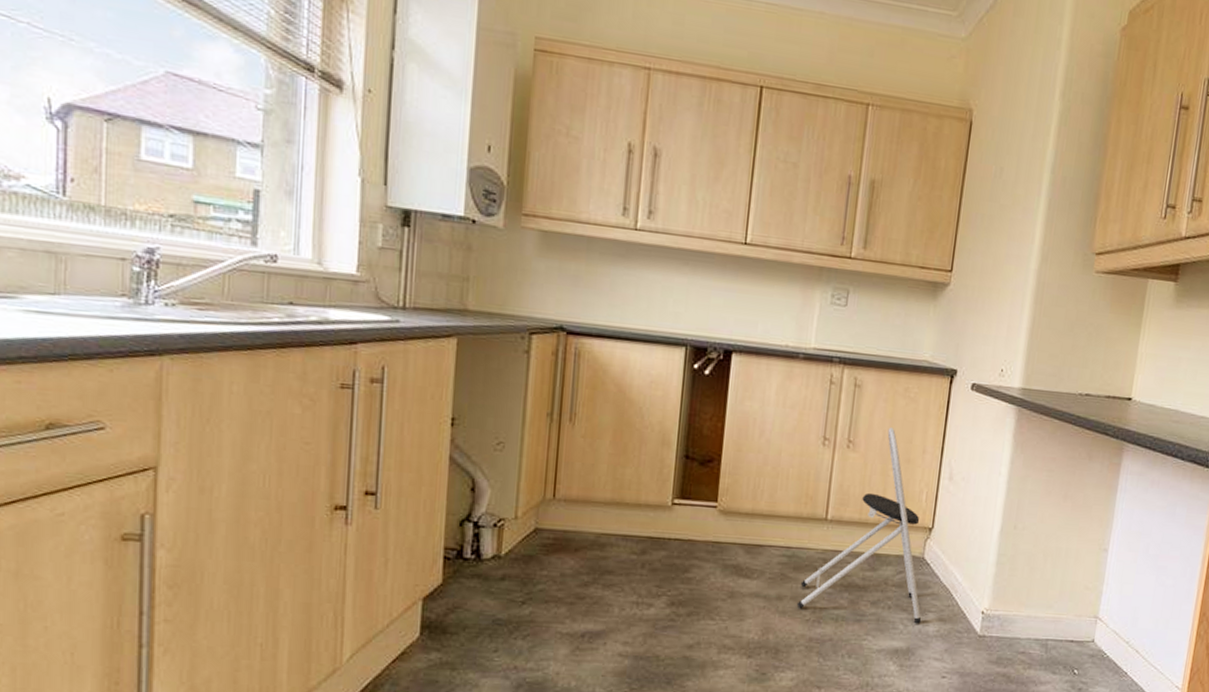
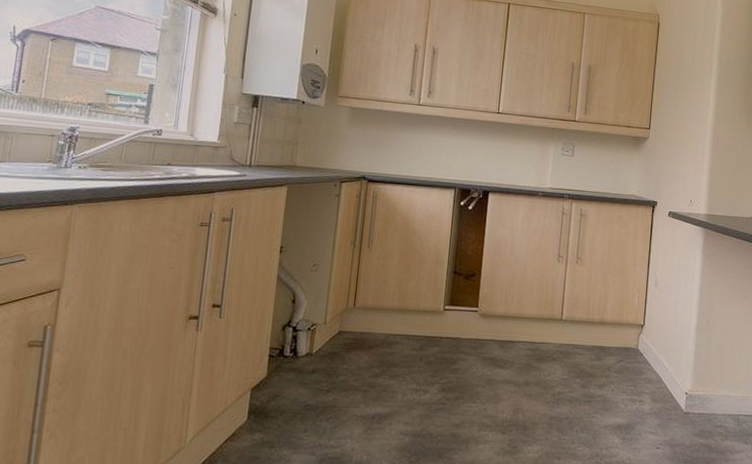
step stool: present [796,427,922,624] -> none [540,246,638,404]

